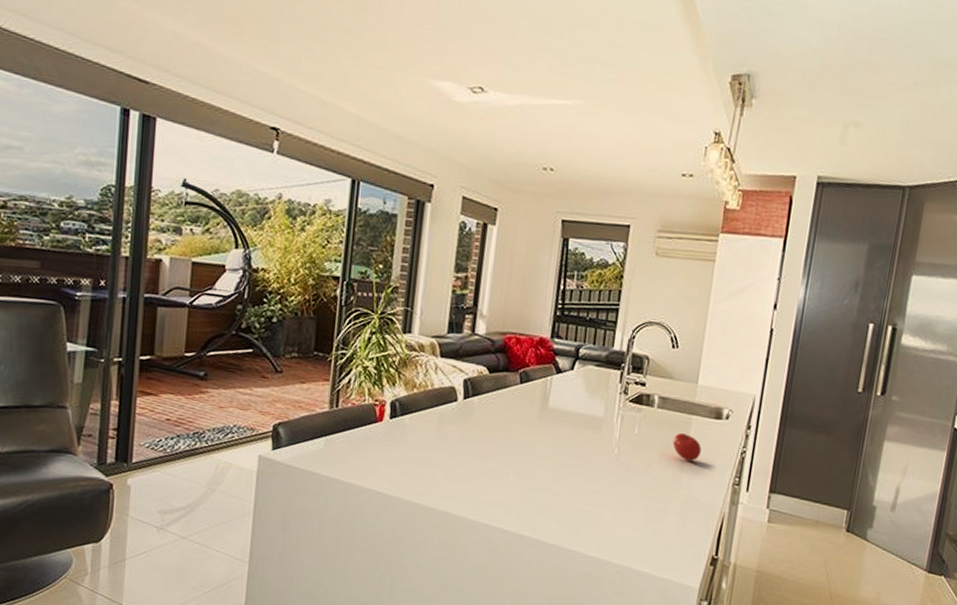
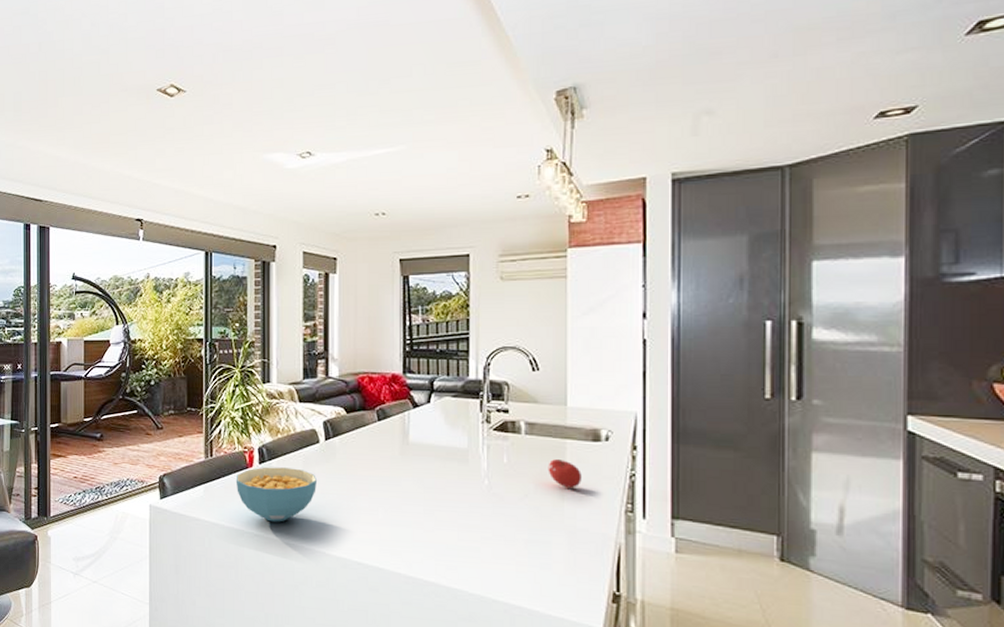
cereal bowl: none [361,422,450,481] -> present [235,467,316,522]

